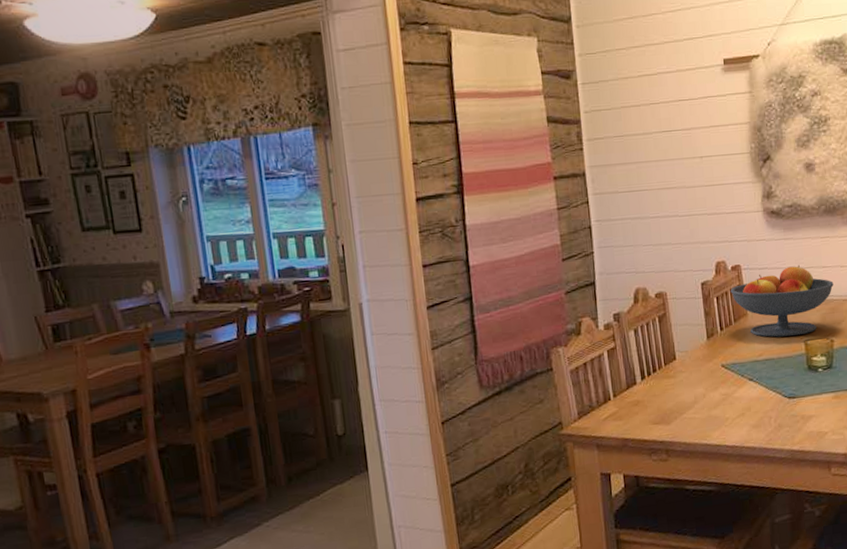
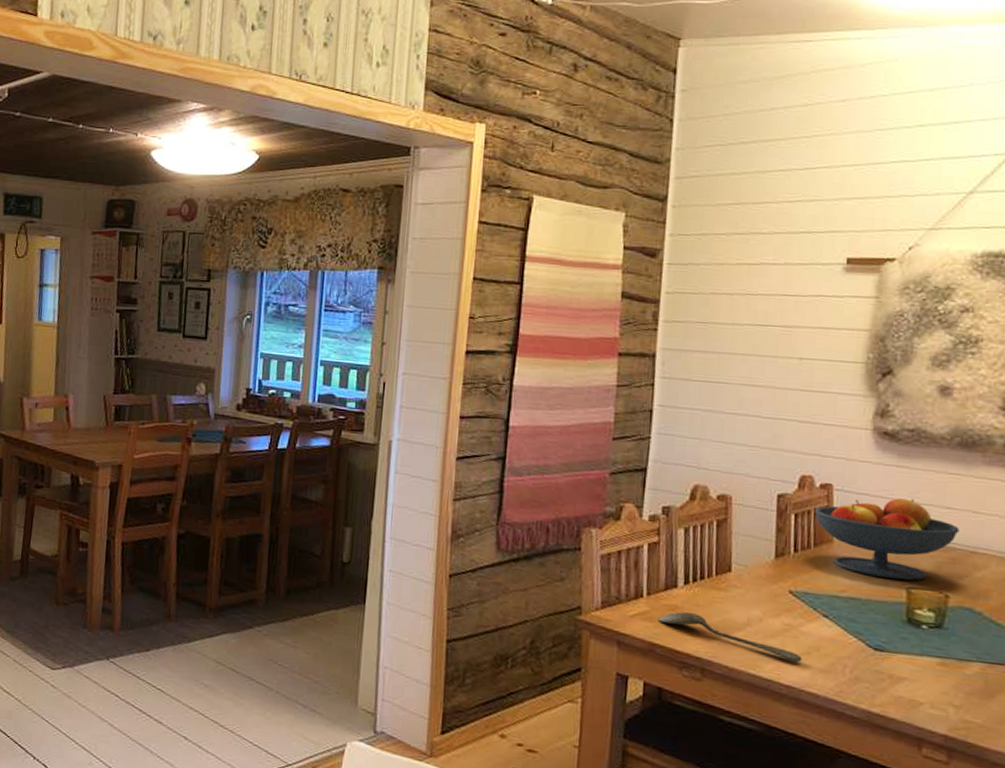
spoon: none [625,403,739,425] -> present [657,611,802,662]

